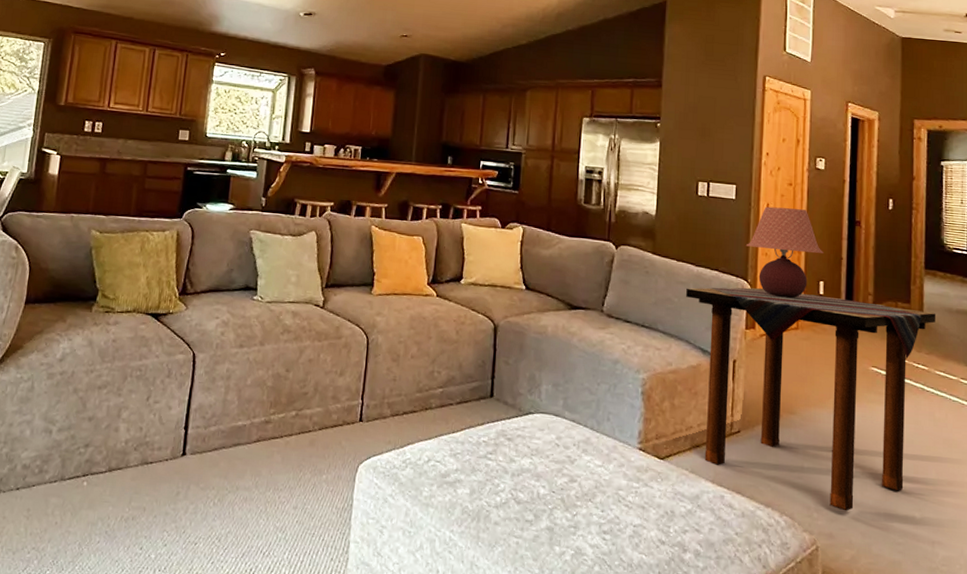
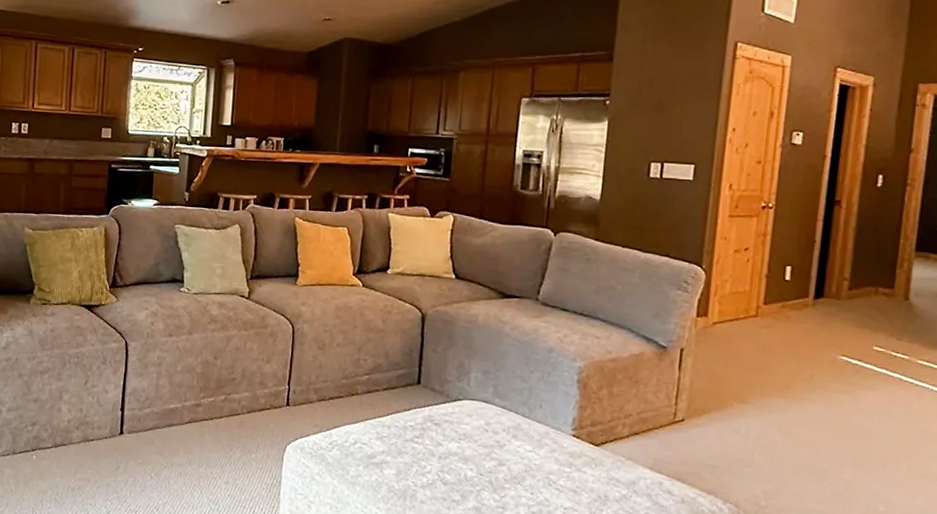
side table: present [686,287,935,511] -> none [631,273,924,501]
table lamp: present [745,206,823,298] -> none [702,187,793,284]

